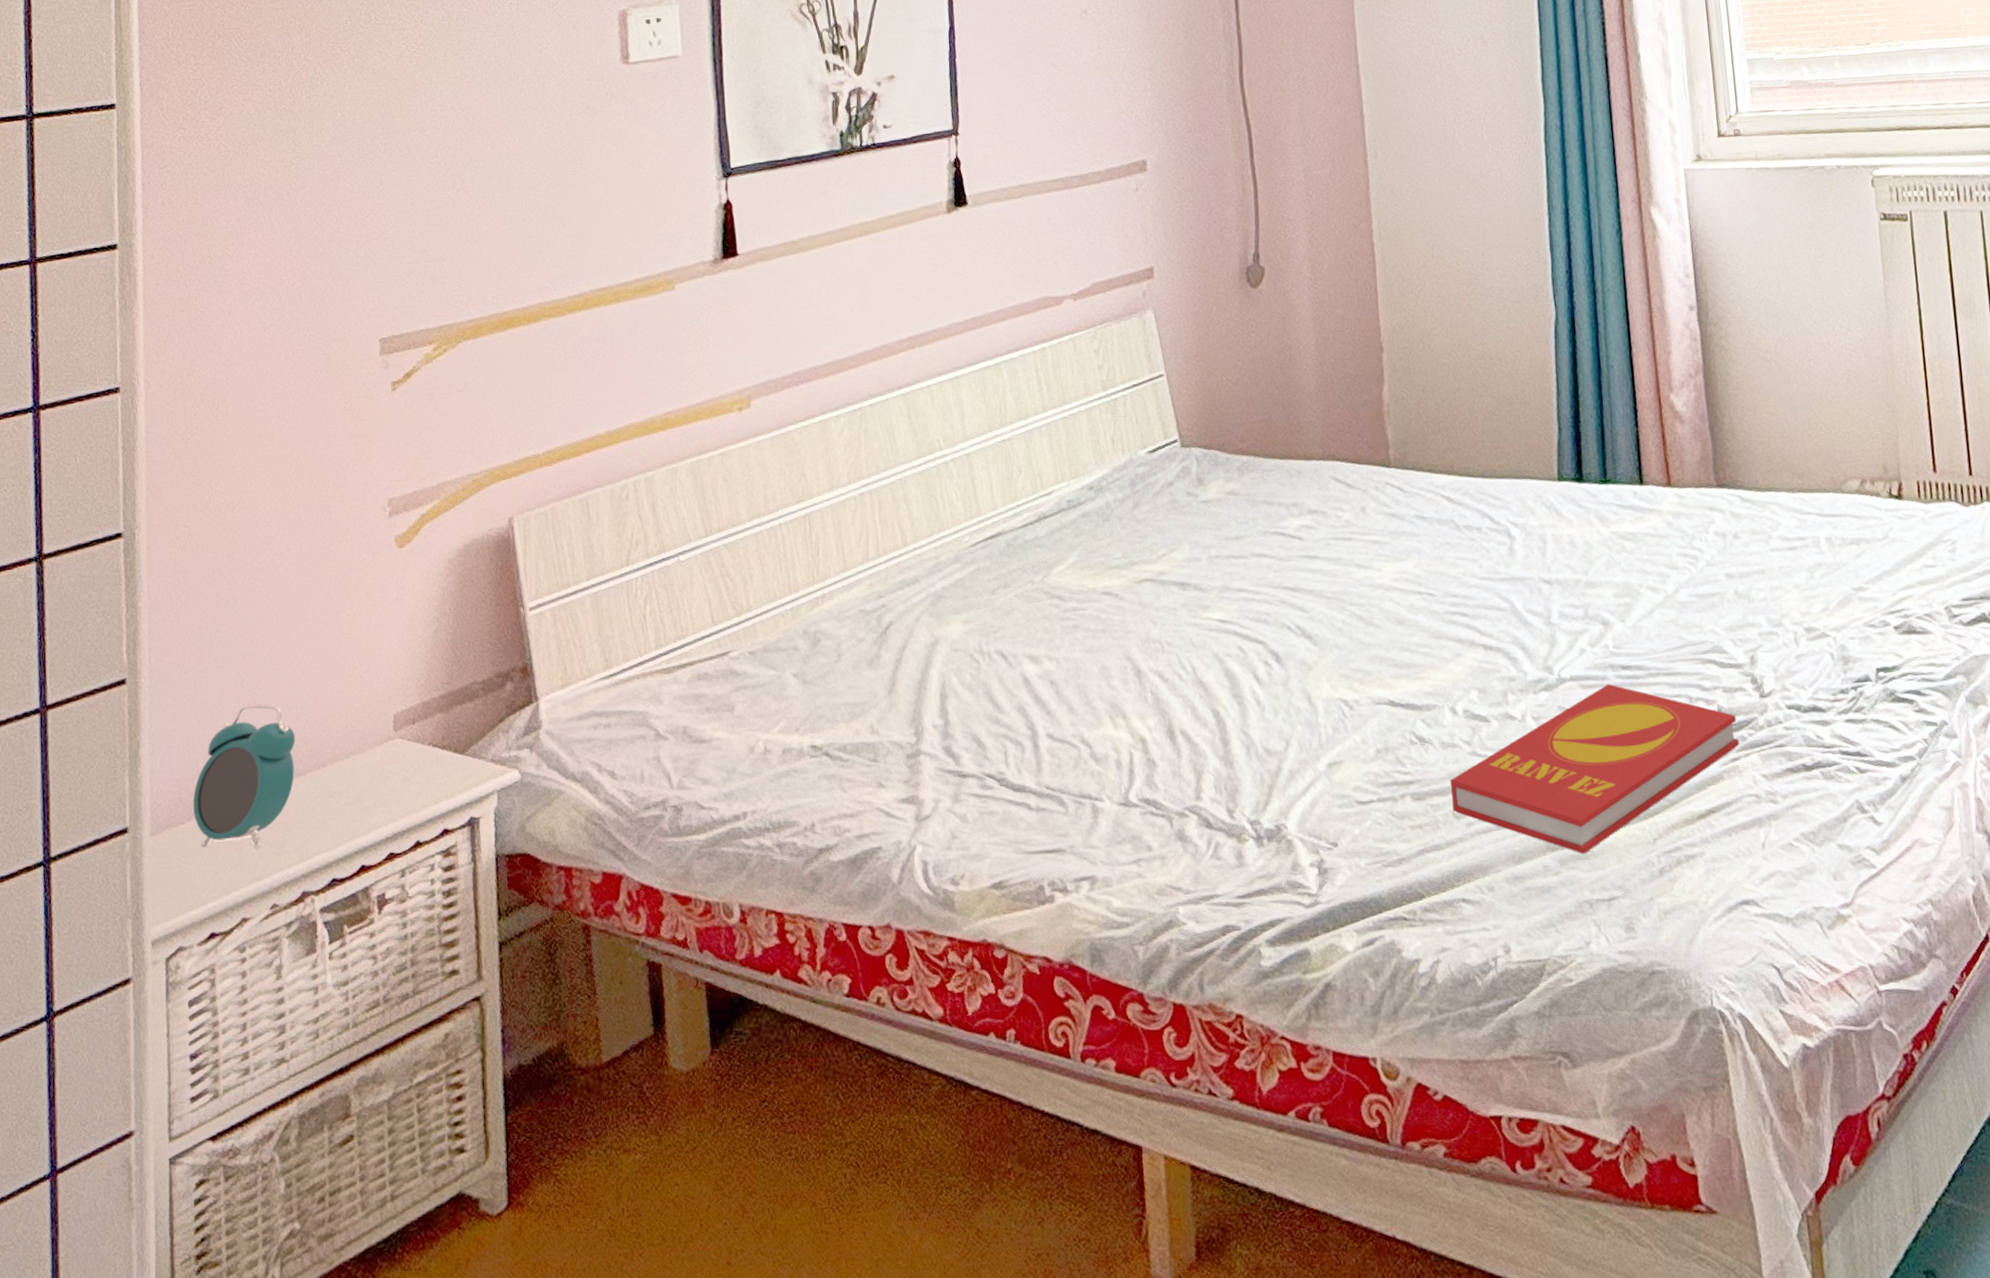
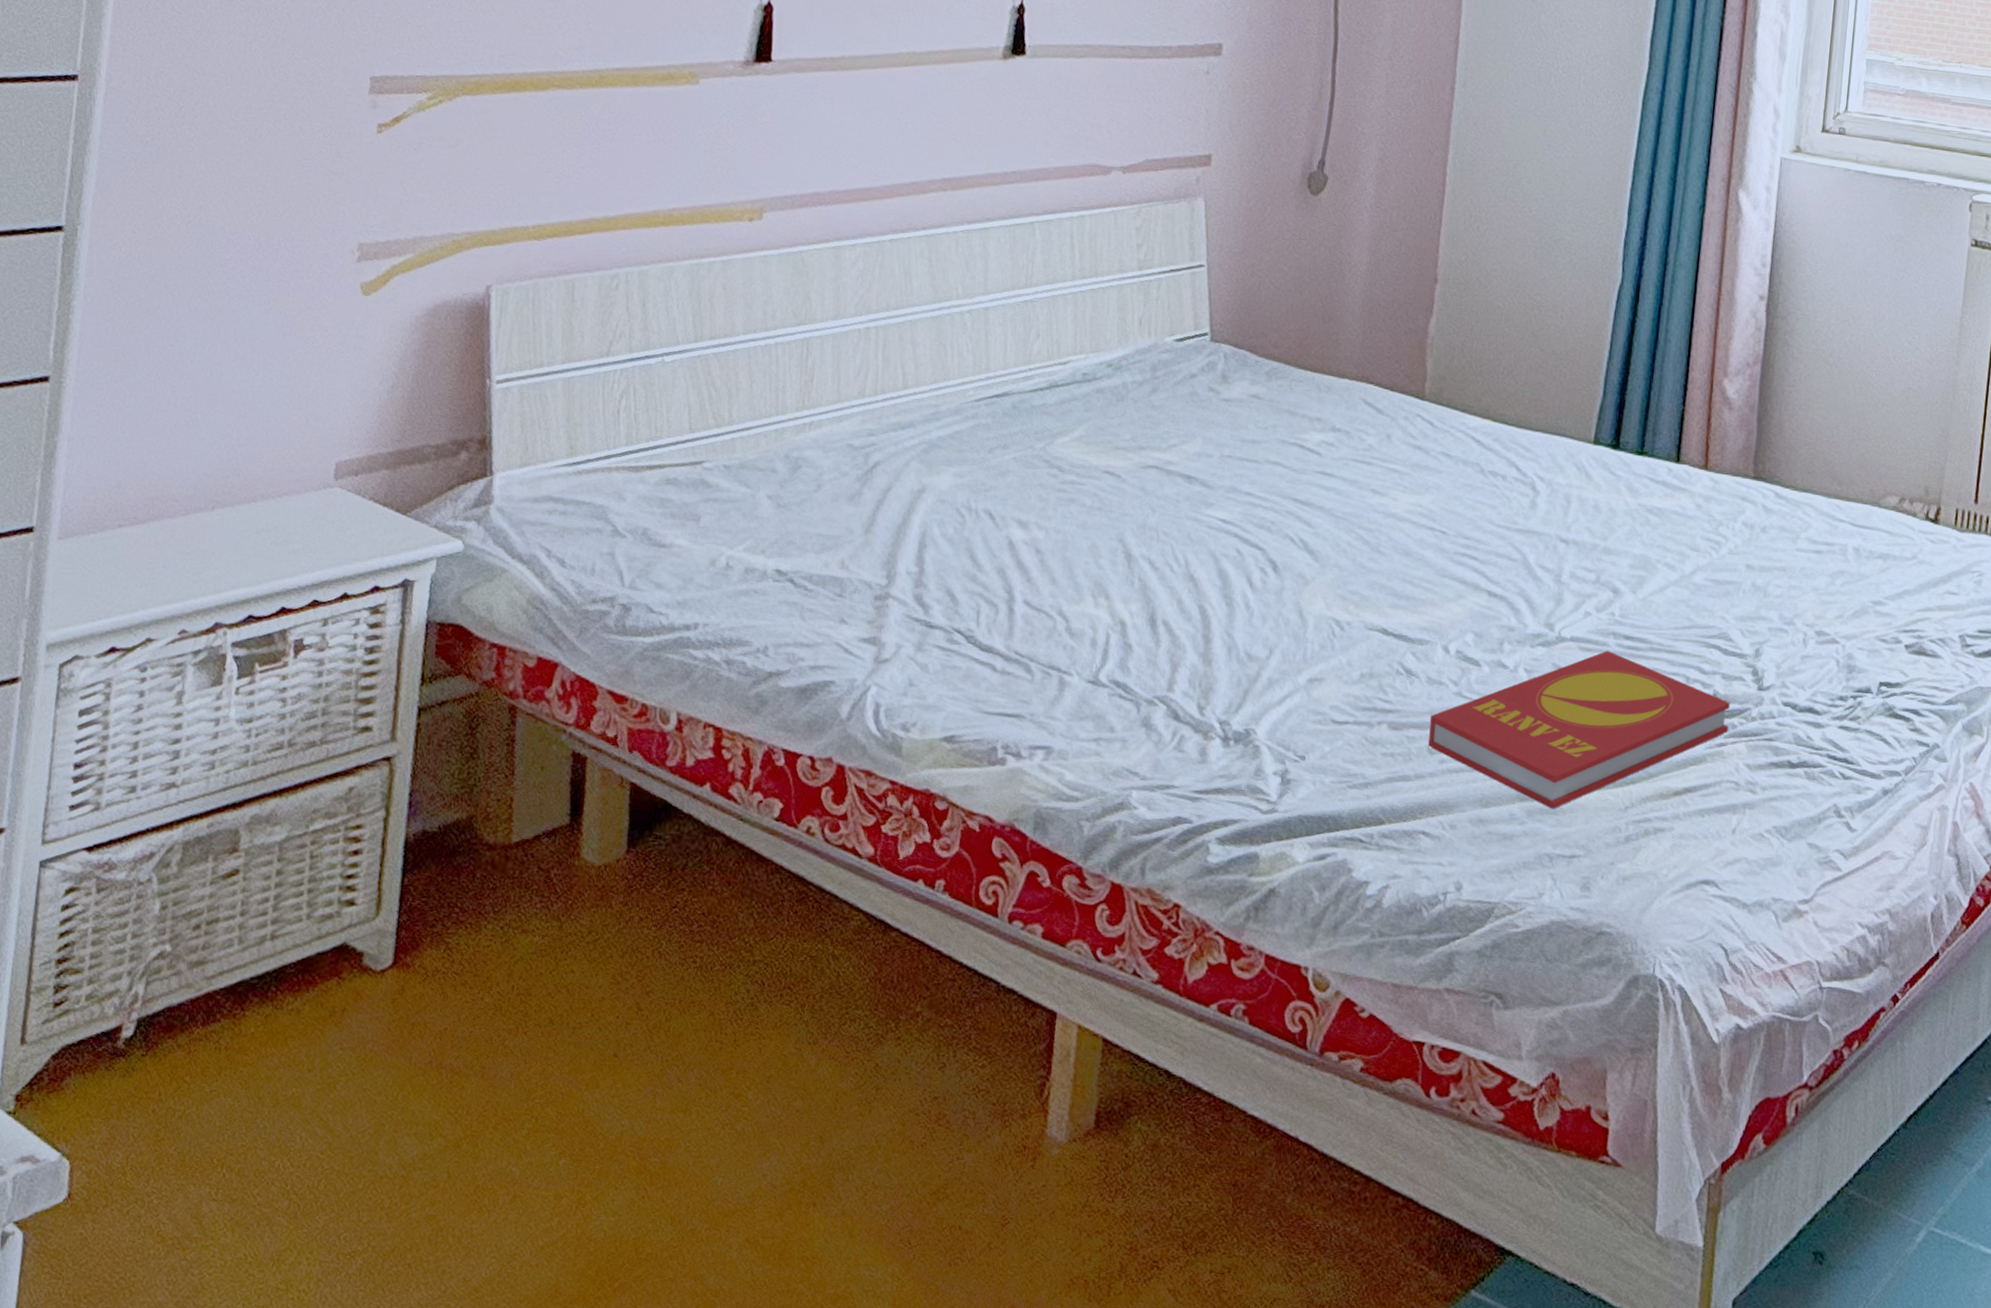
alarm clock: present [192,703,296,850] -> none [107,425,227,572]

